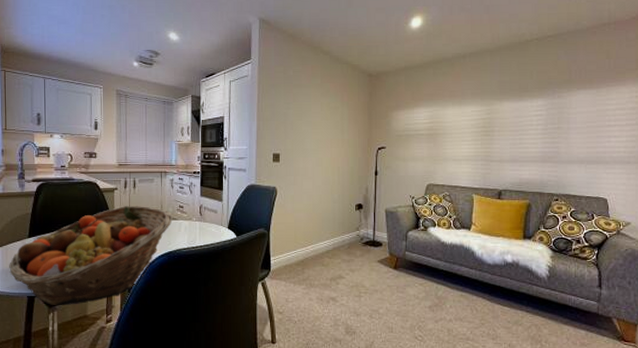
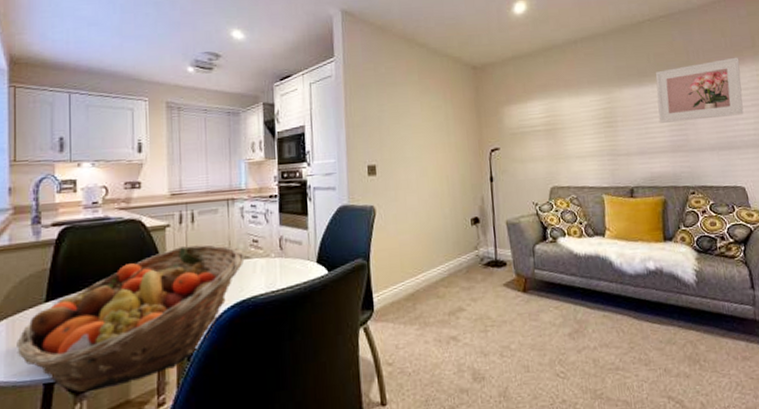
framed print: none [533,78,621,135] -> present [655,57,744,123]

